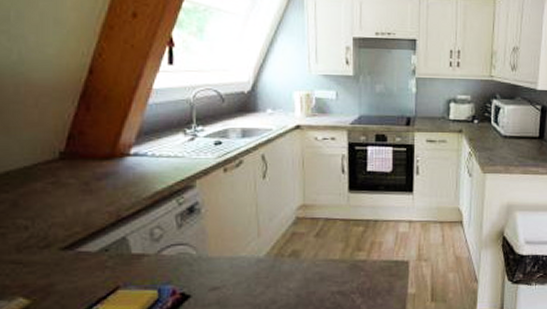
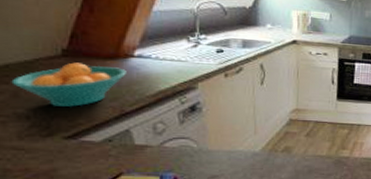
fruit bowl: none [11,165,123,214] -> present [11,62,127,107]

